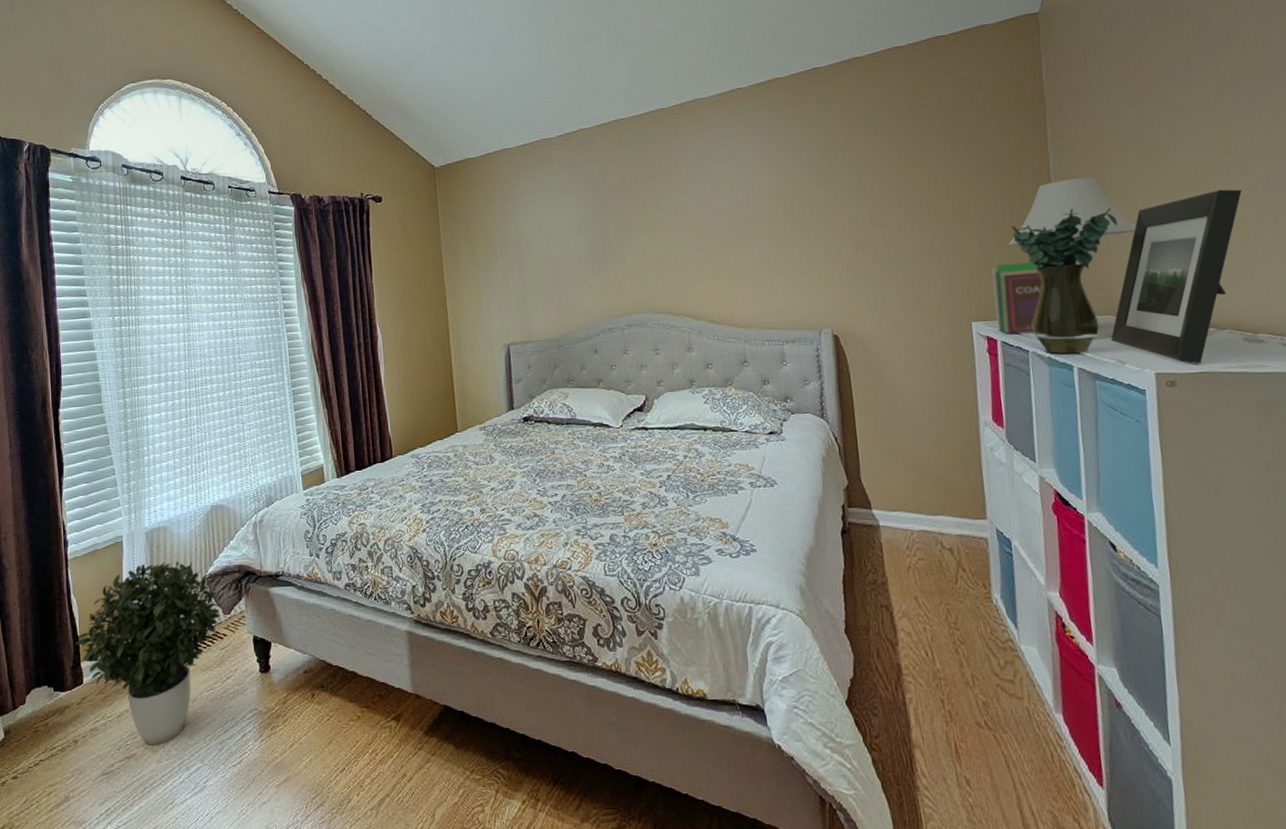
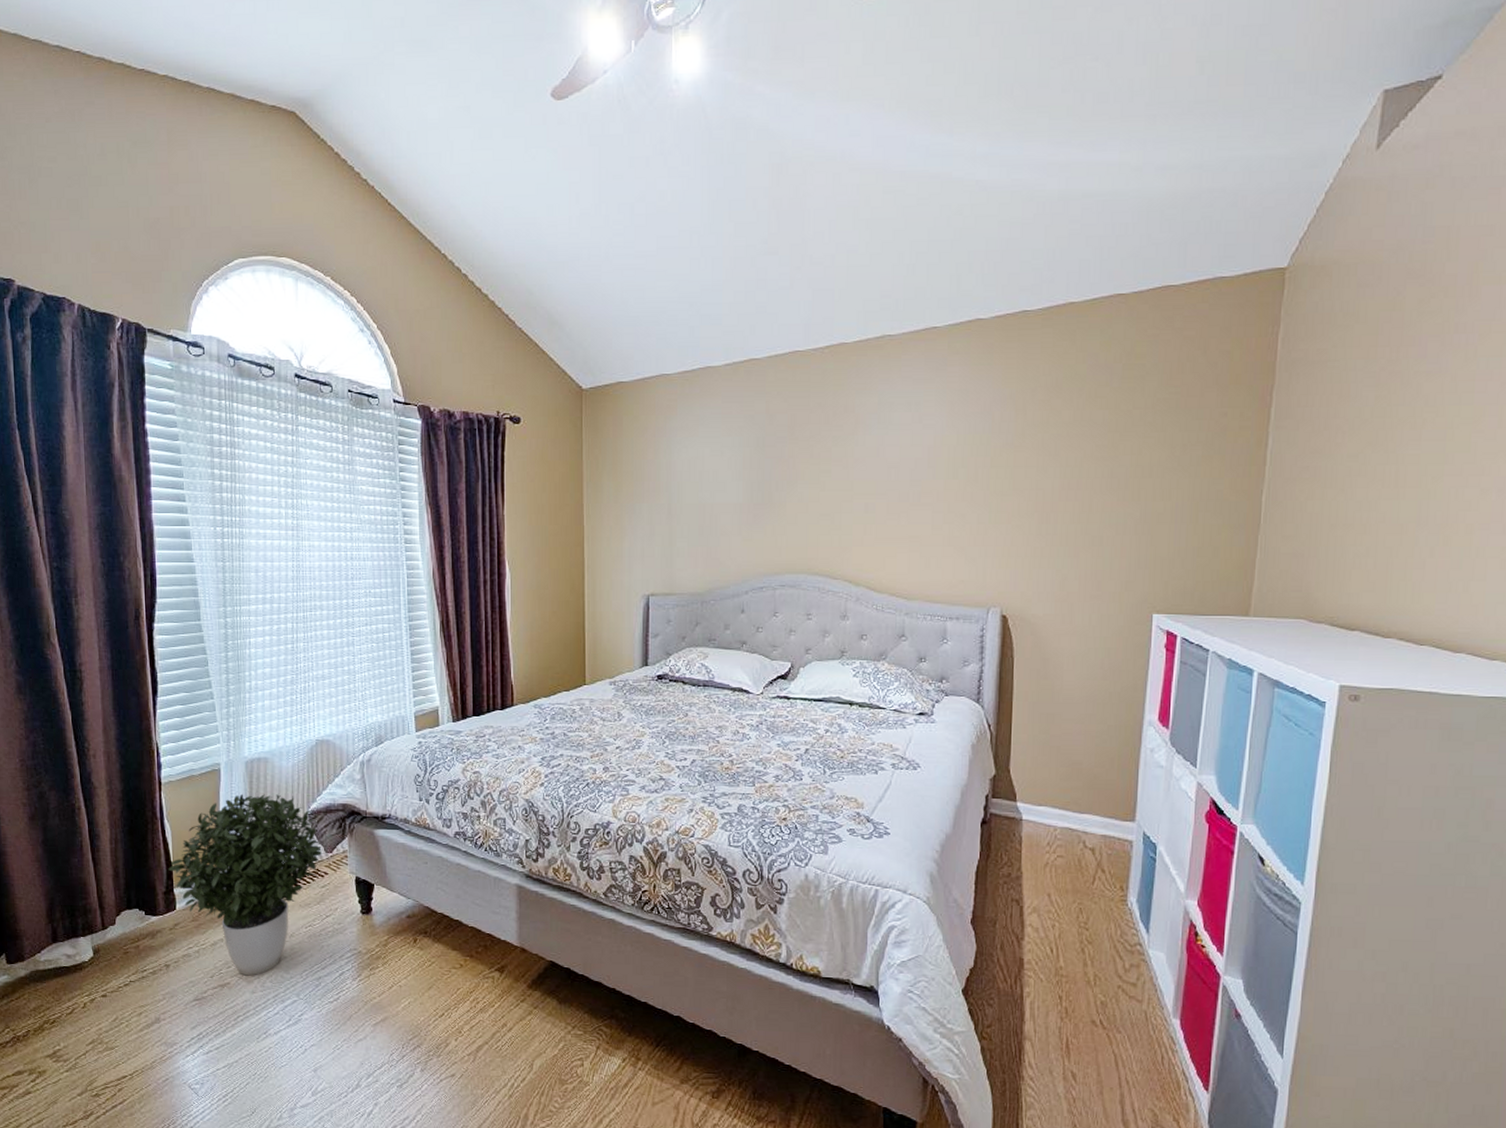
books: present [991,262,1044,335] -> none [1179,552,1241,632]
table lamp: present [1008,176,1137,339] -> none [1207,464,1350,643]
vase: present [1011,208,1118,354] -> none [1213,498,1331,657]
picture frame: present [1111,189,1242,364] -> none [1299,491,1472,680]

